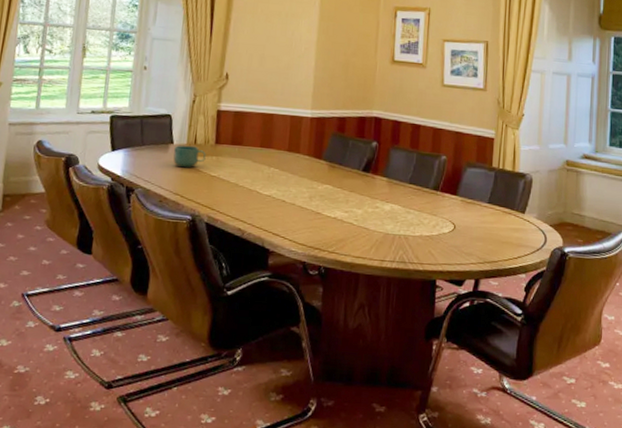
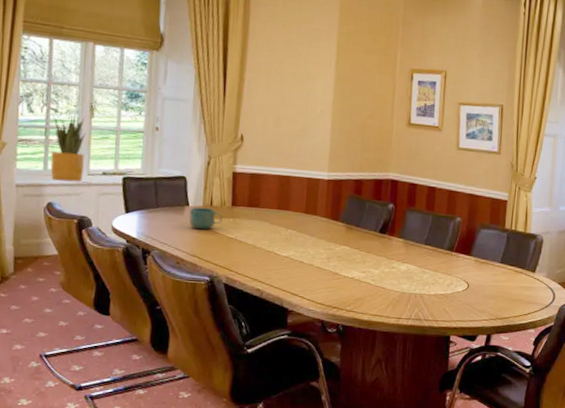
planter: none [42,53,79,121] -> present [50,112,86,183]

